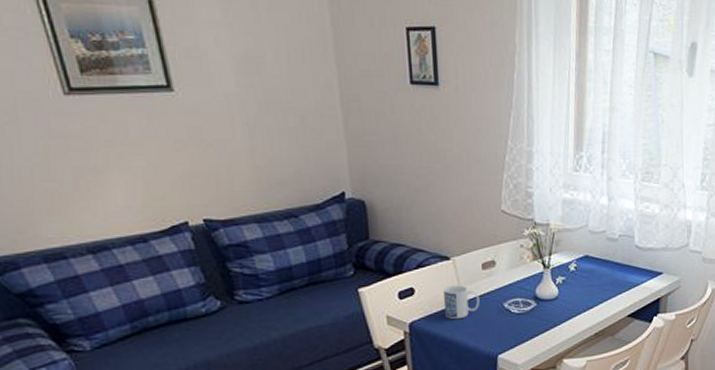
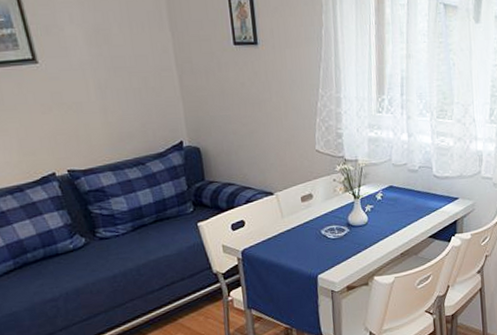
mug: present [444,285,480,320] -> none [269,216,301,246]

